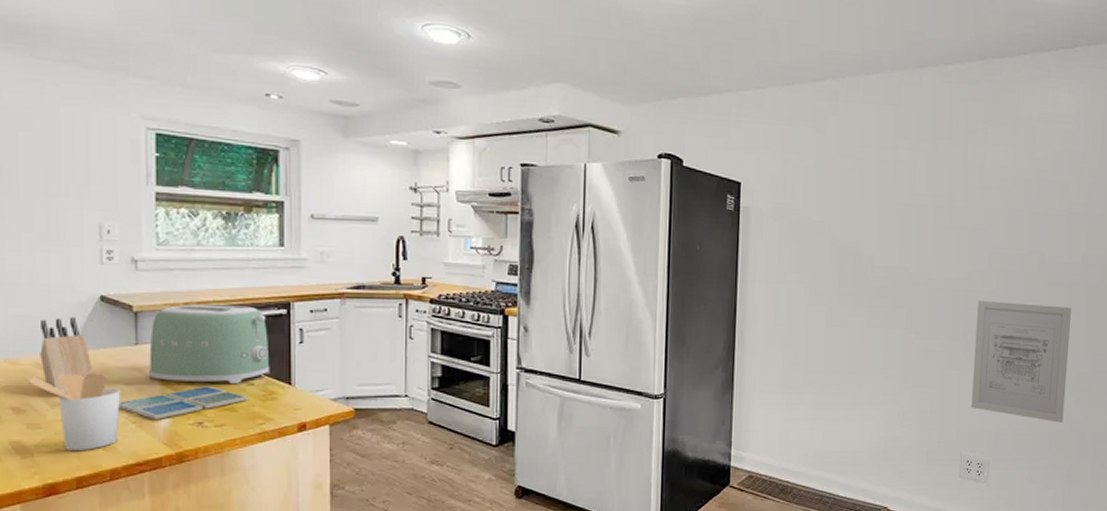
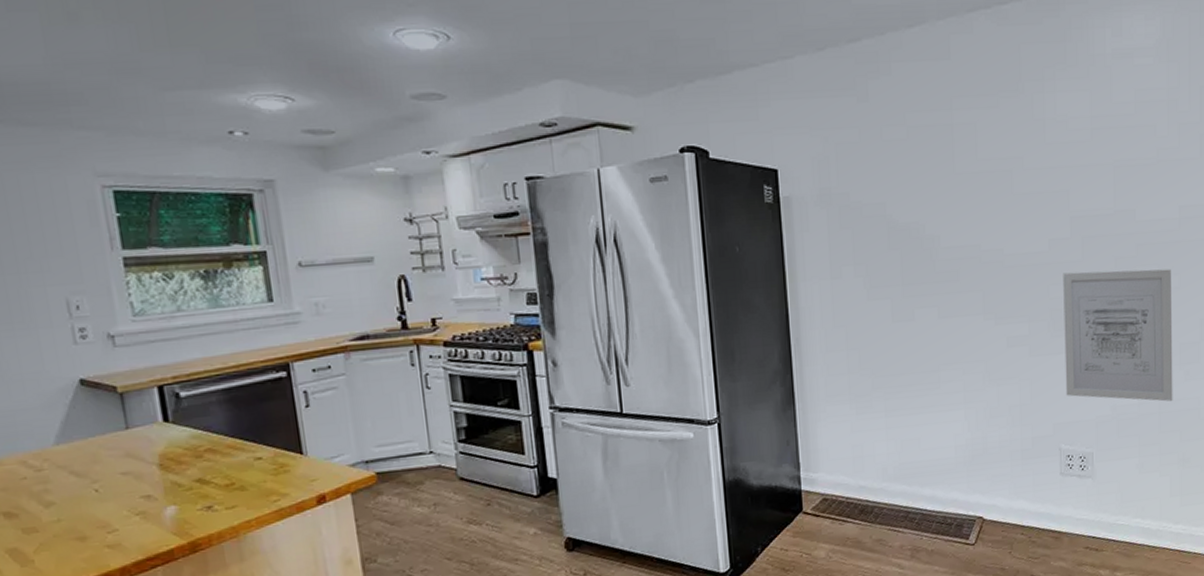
utensil holder: present [27,371,121,452] -> none [14,463,123,553]
knife block: present [39,316,94,395] -> none [18,405,85,493]
drink coaster: present [118,386,248,419] -> none [117,465,258,509]
toaster: present [149,304,270,383] -> none [140,372,278,465]

